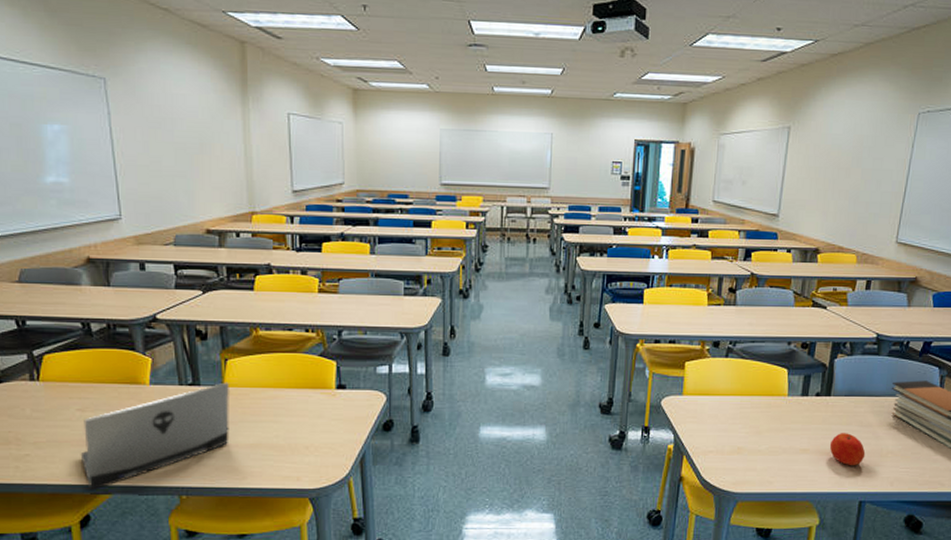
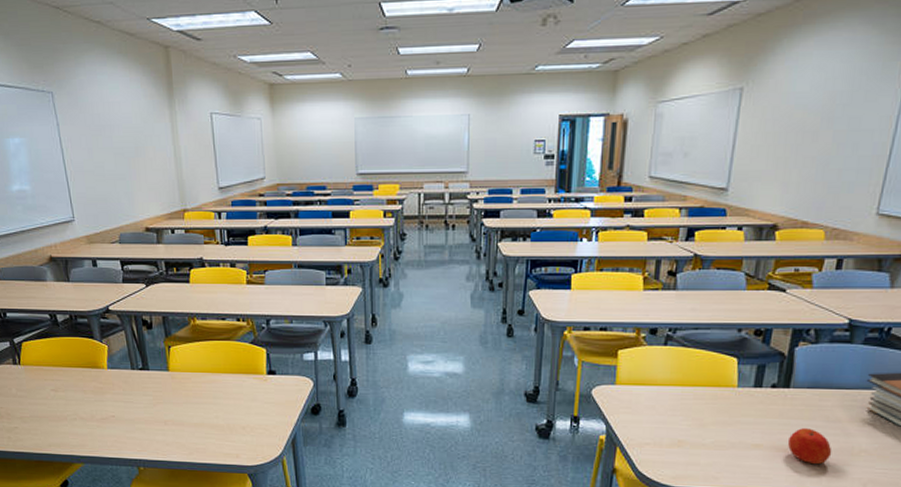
laptop computer: present [80,382,231,490] -> none [56,367,177,459]

